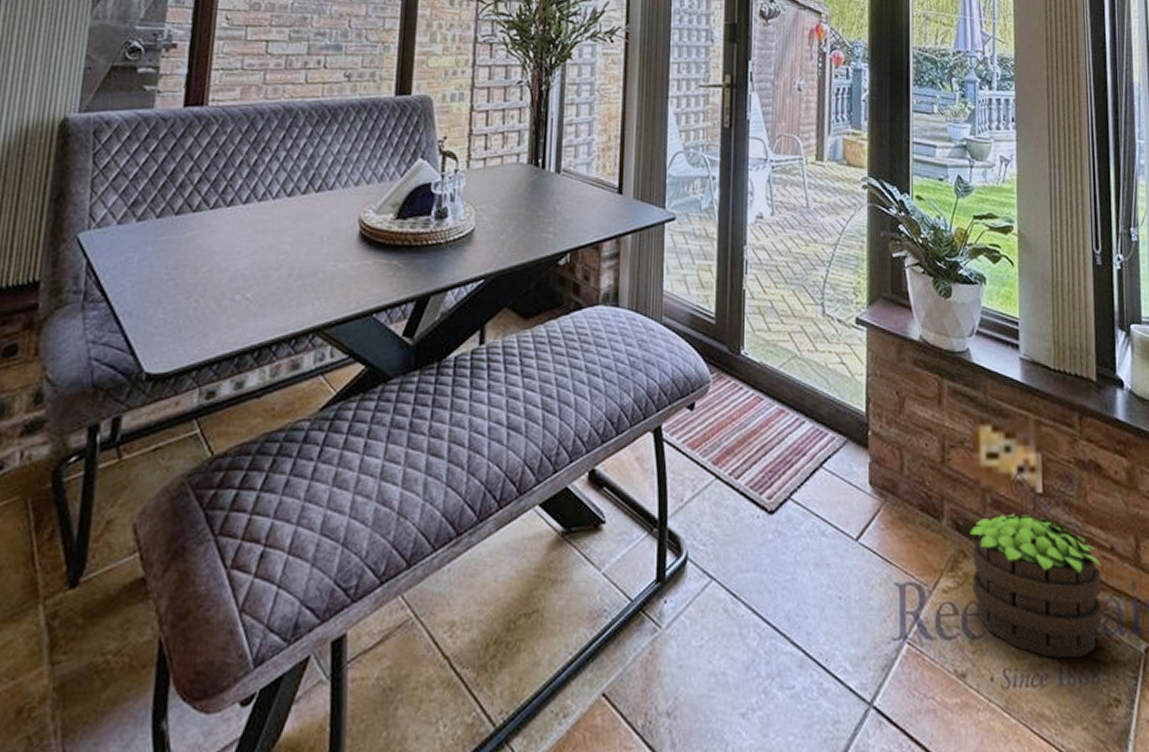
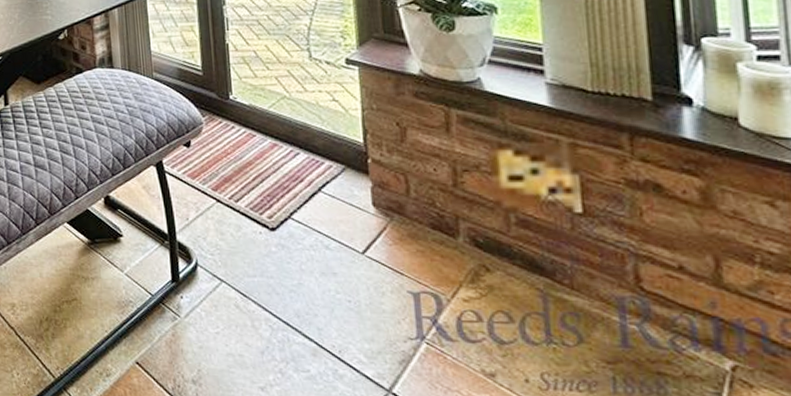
potted plant: present [970,514,1102,659] -> none [492,232,669,370]

